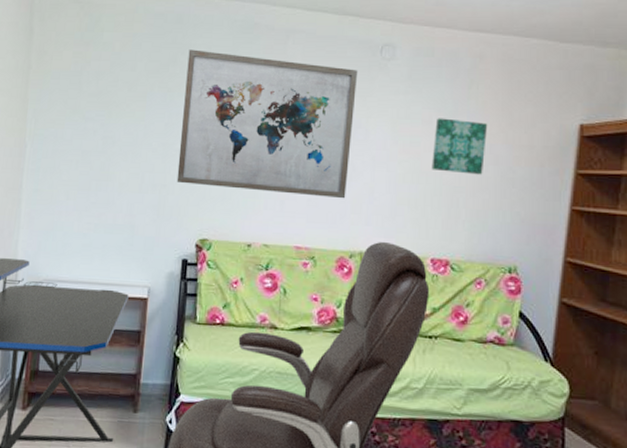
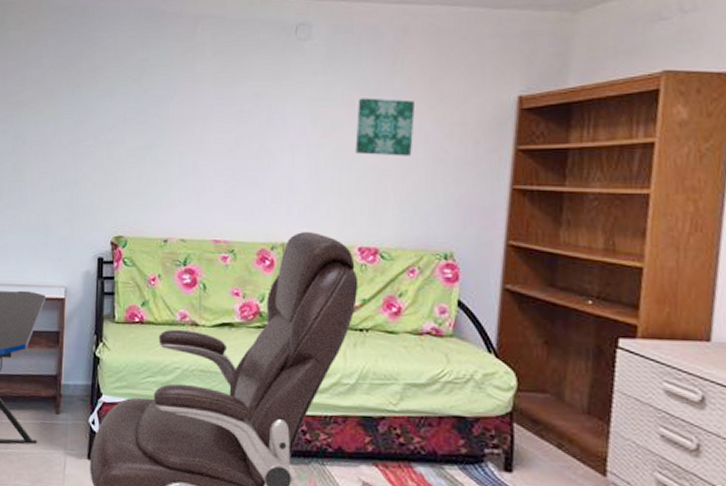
wall art: present [176,49,358,199] -> none [88,42,273,189]

